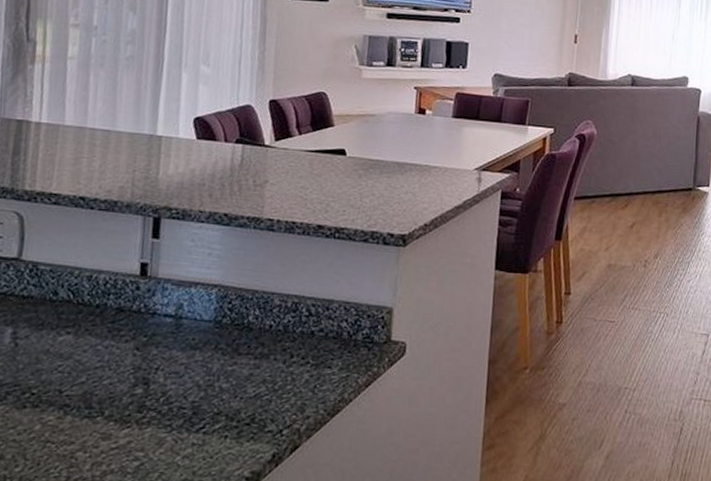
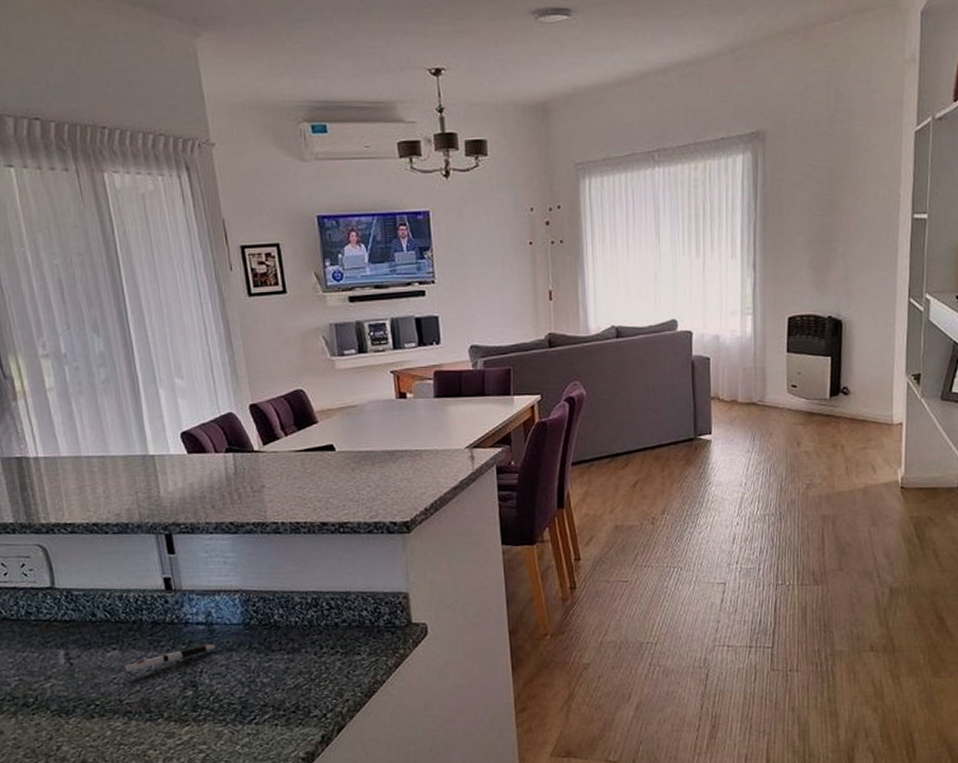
pen: none [73,339,181,360] -> present [123,644,217,672]

